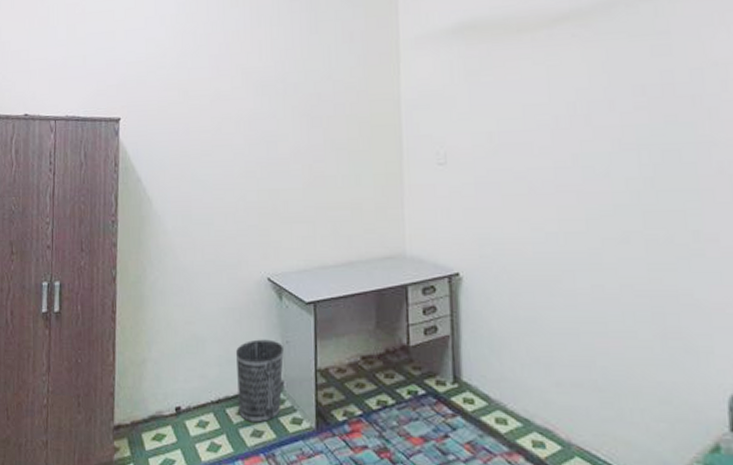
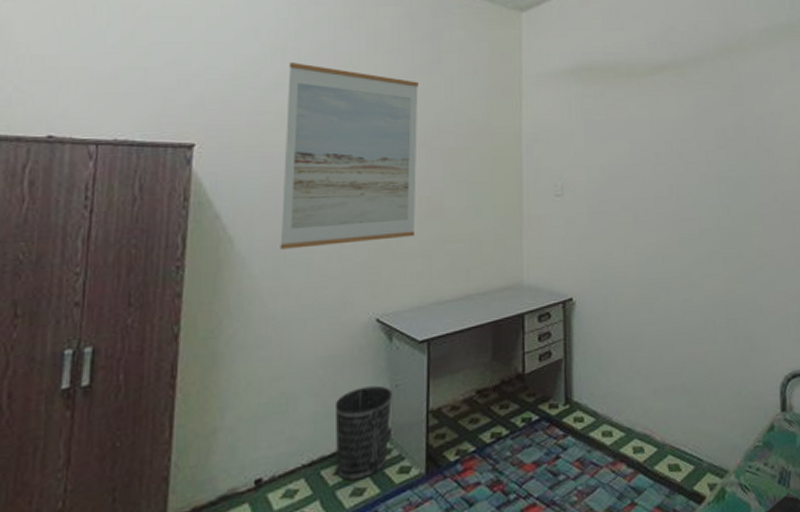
wall art: none [186,42,299,210] -> present [280,63,418,250]

